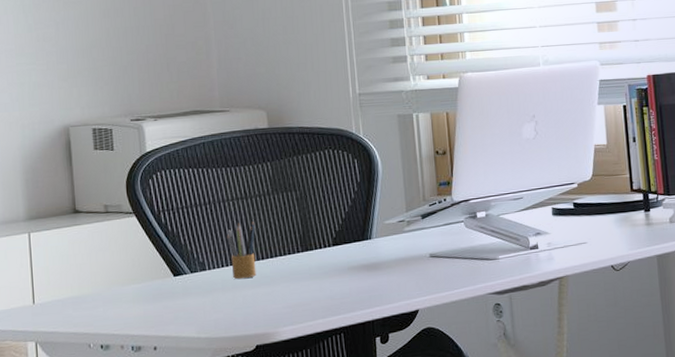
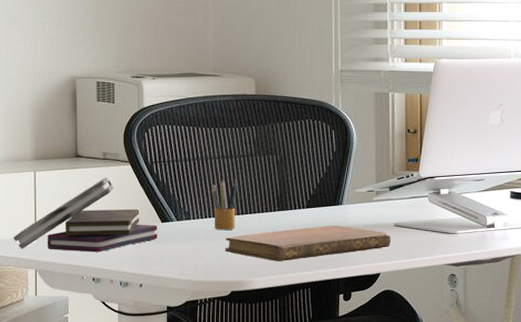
book: none [9,231,171,320] -> present [14,176,158,252]
notebook: none [246,261,427,308] -> present [225,225,391,261]

